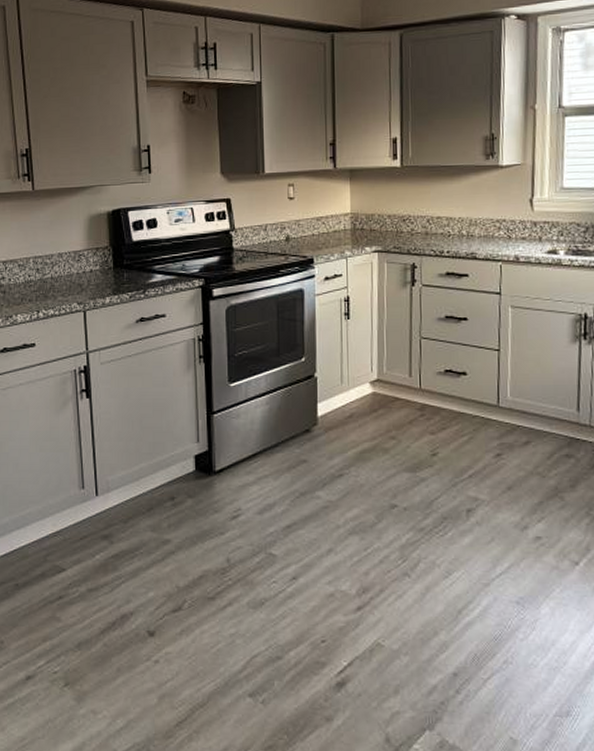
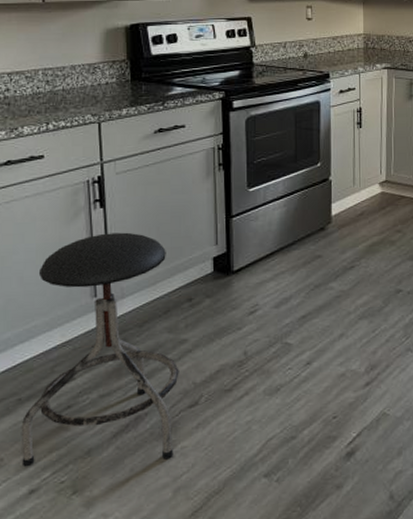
stool: none [18,424,163,663] -> present [21,232,179,467]

